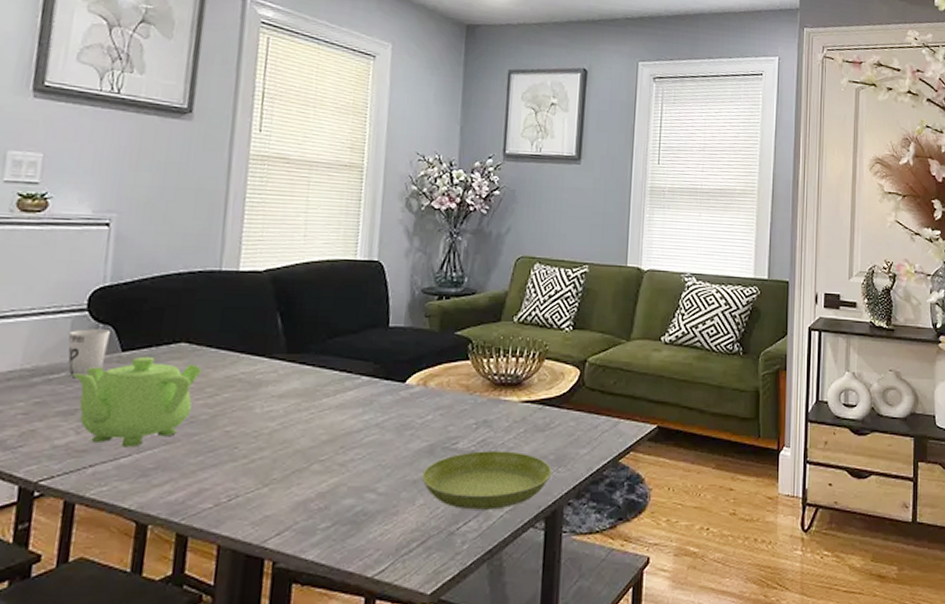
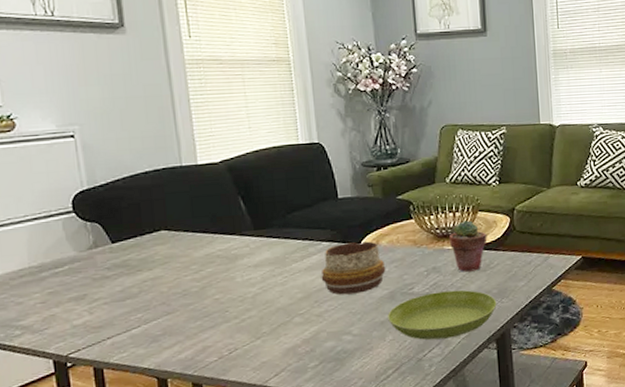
cup: present [68,329,110,377] -> none [63,226,99,269]
teapot: present [72,356,202,447] -> none [75,245,184,321]
decorative bowl: none [352,380,430,443] -> present [321,241,386,295]
potted succulent: none [506,368,552,430] -> present [448,220,488,273]

